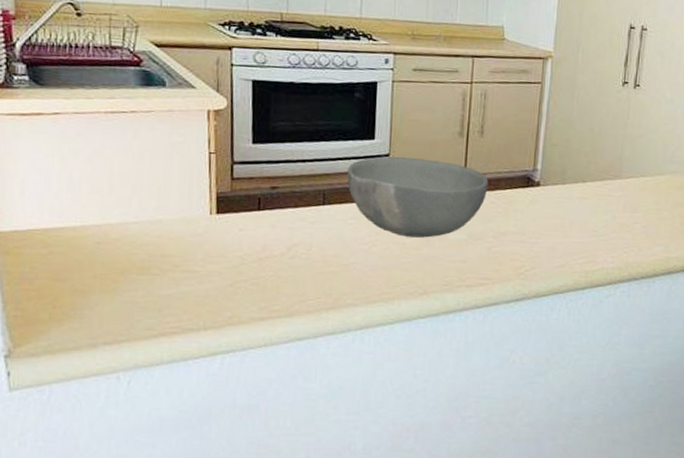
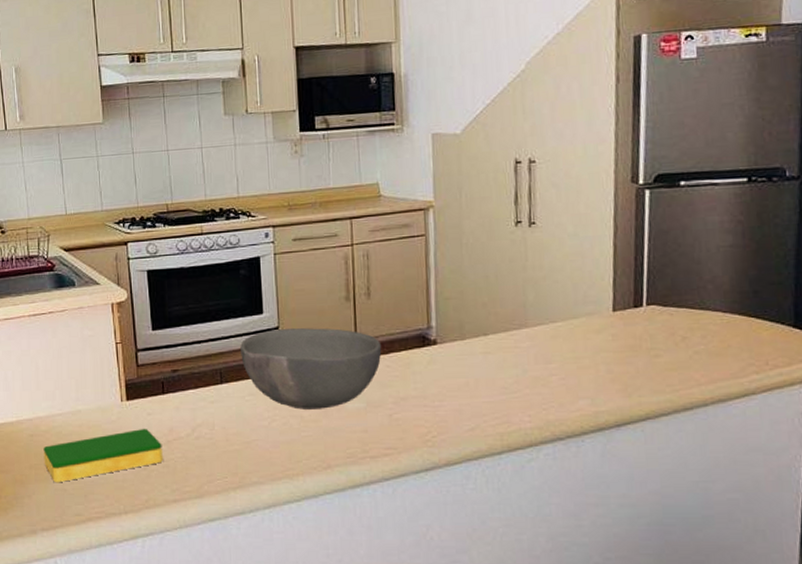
dish sponge: none [112,243,253,295] -> present [43,428,163,483]

